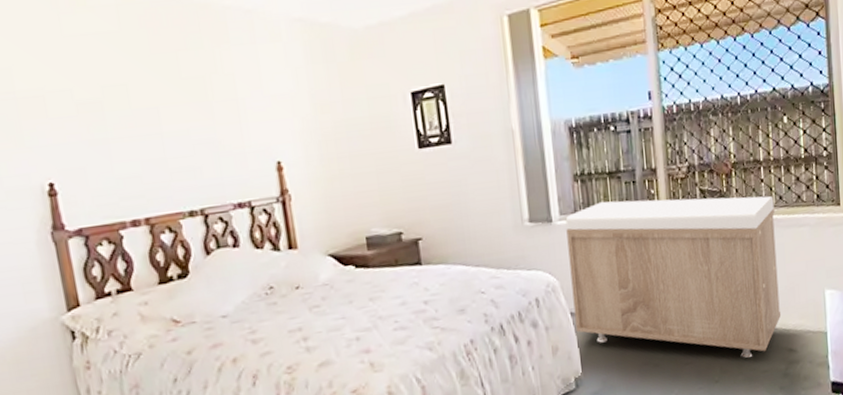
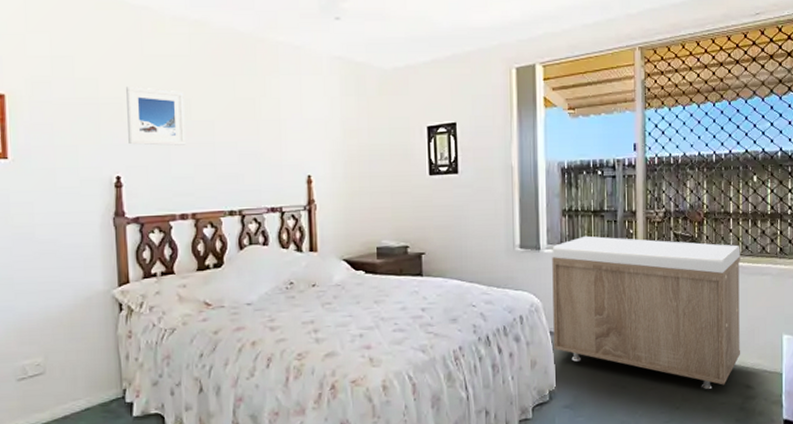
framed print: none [47,73,128,145] -> present [126,85,186,146]

